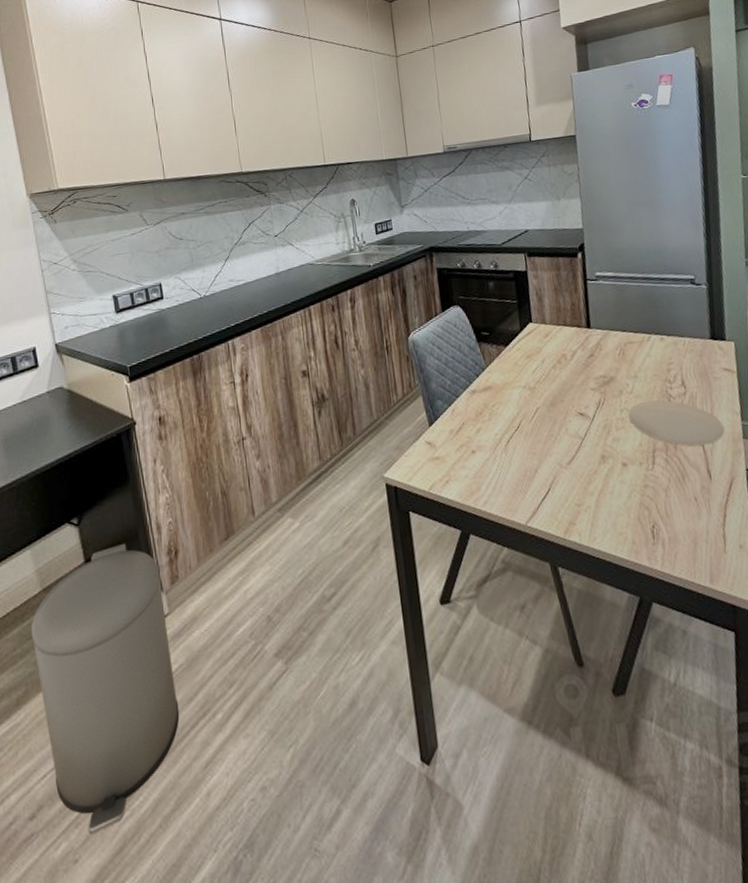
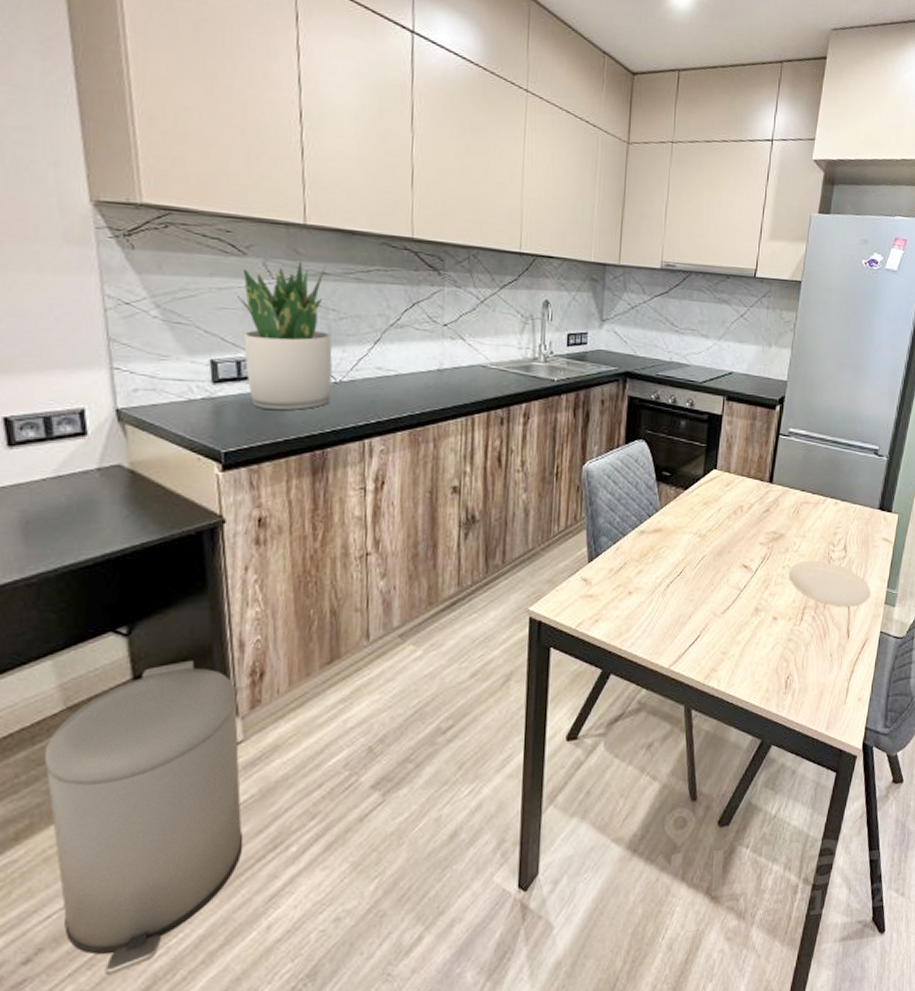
planter: none [126,208,199,328] -> present [237,261,333,411]

